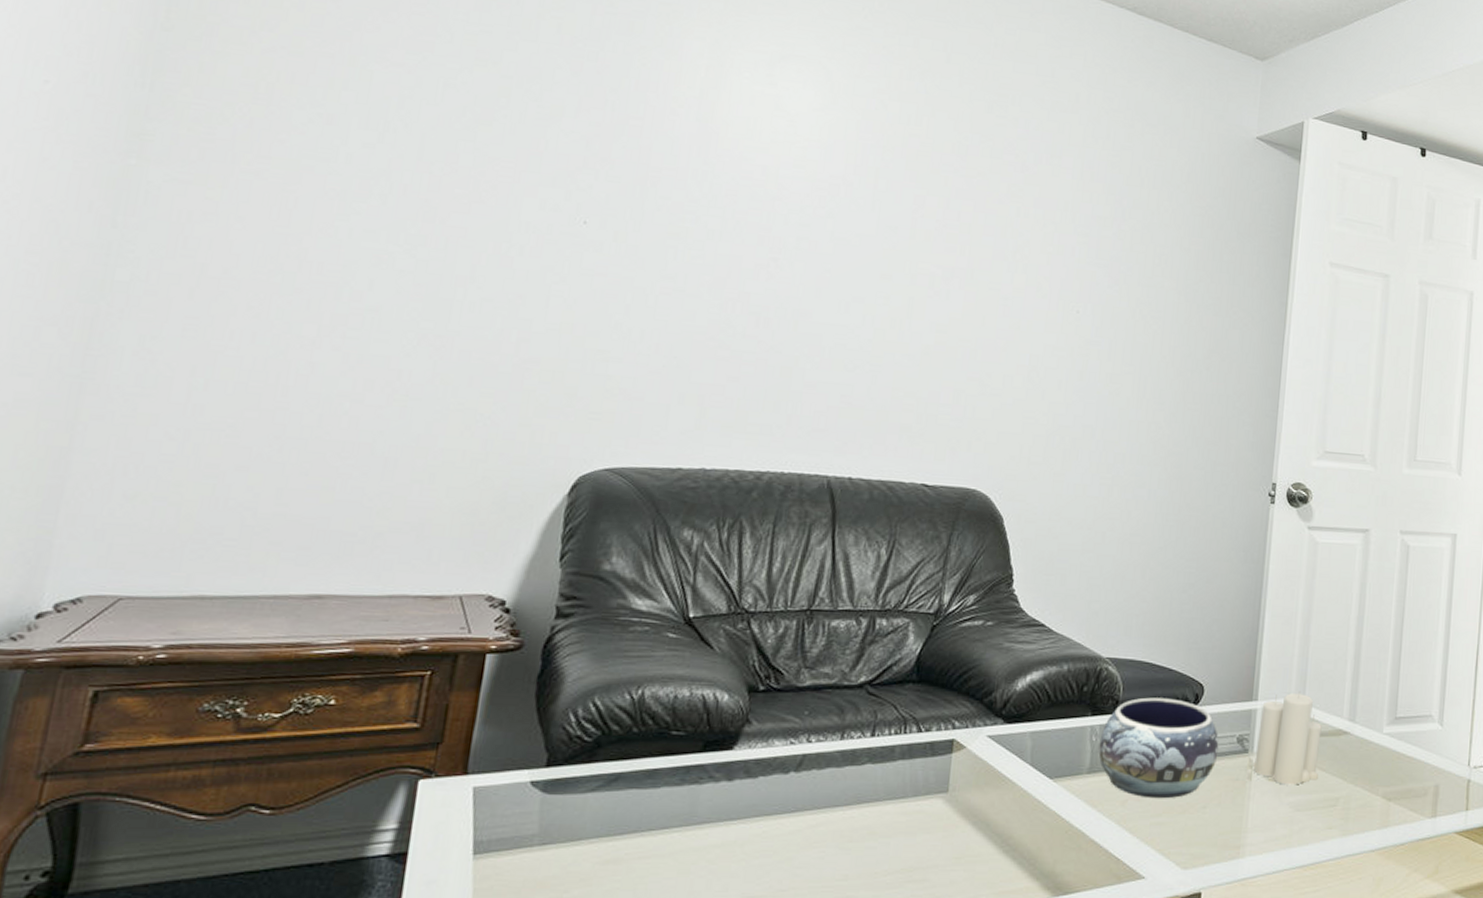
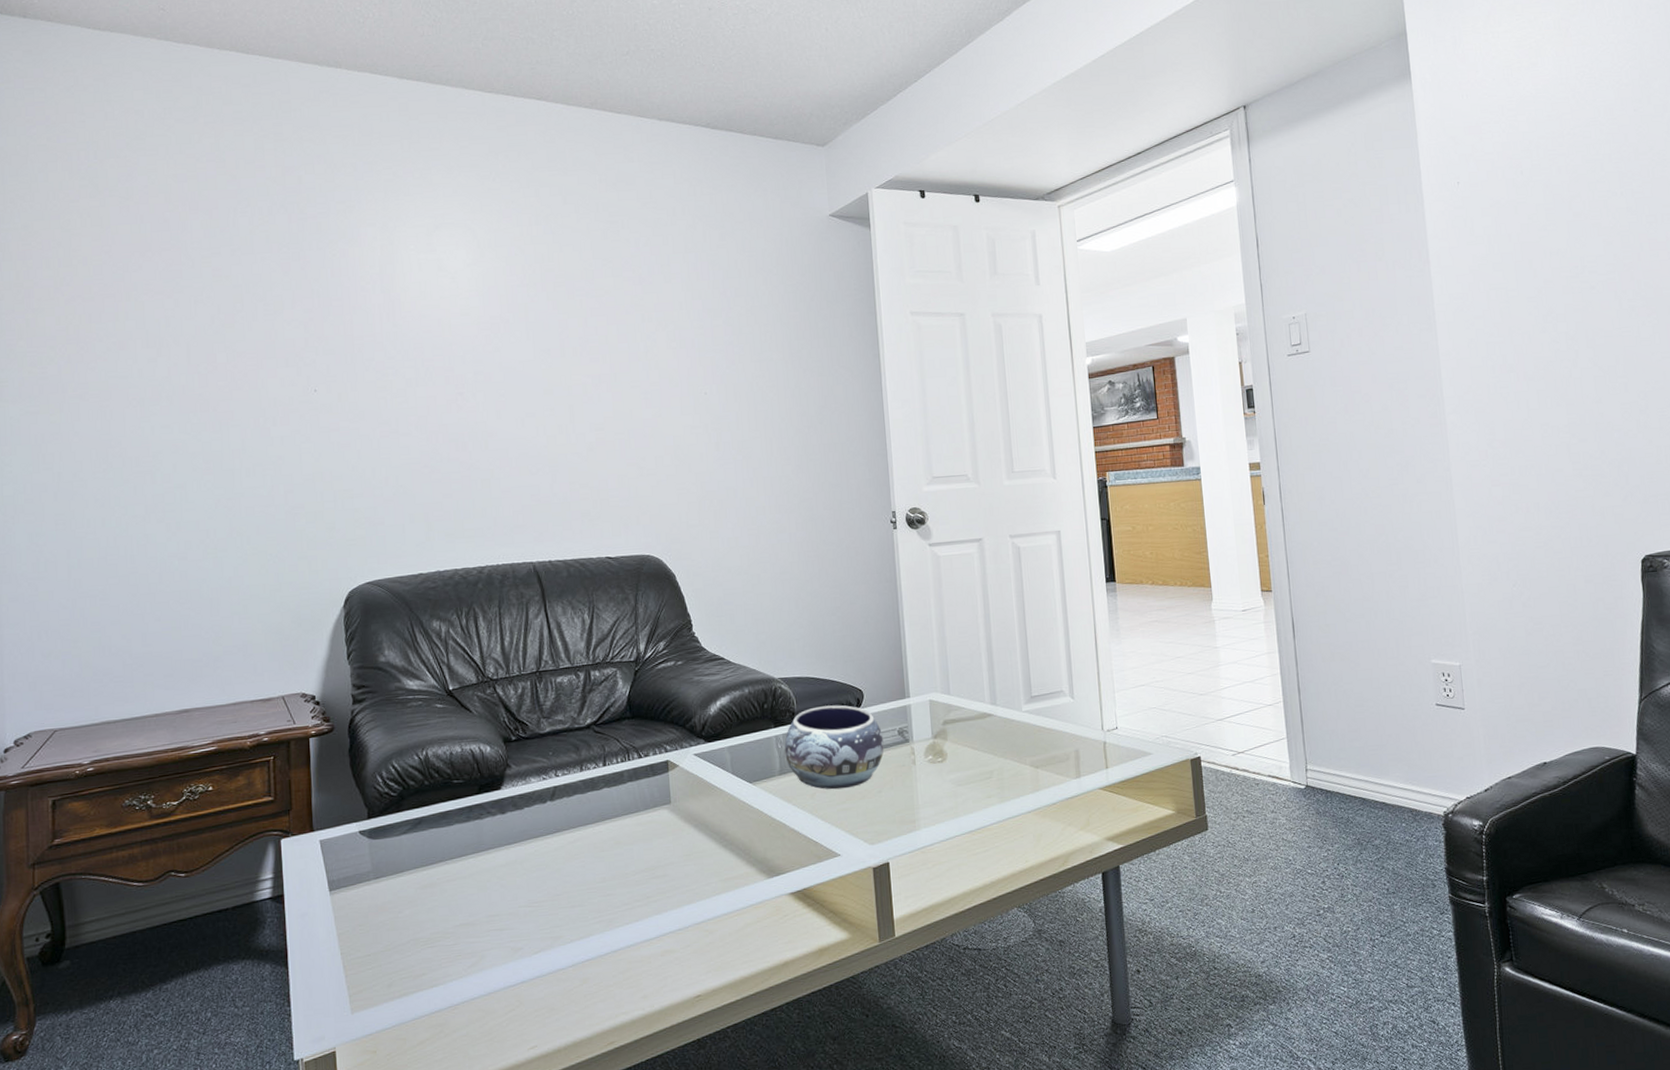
candle: present [1253,691,1322,785] -> none [914,685,972,765]

